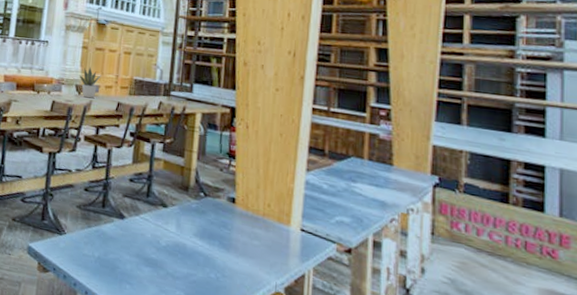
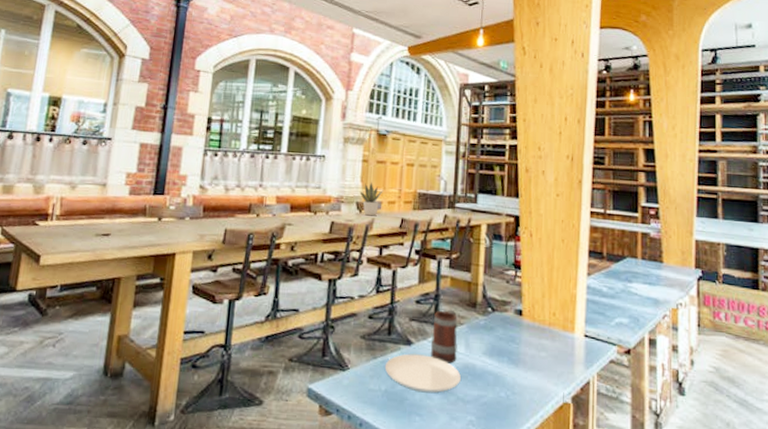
plate: none [98,226,171,266] -> present [384,354,461,393]
beer mug: none [142,189,169,240] -> present [430,308,457,364]

